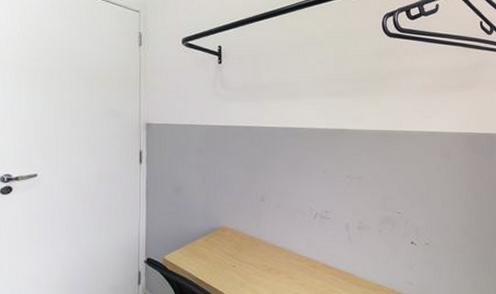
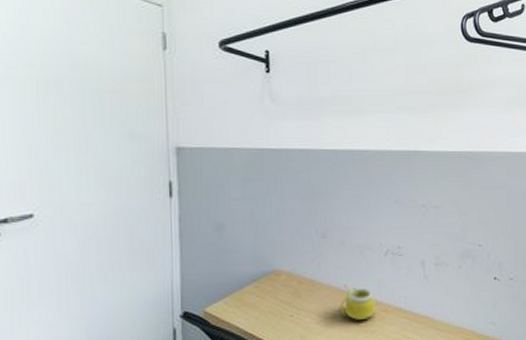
mug: none [275,242,305,273] -> present [340,284,375,320]

